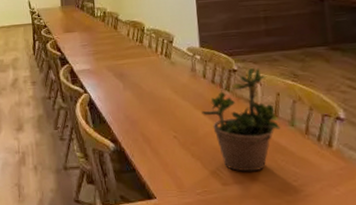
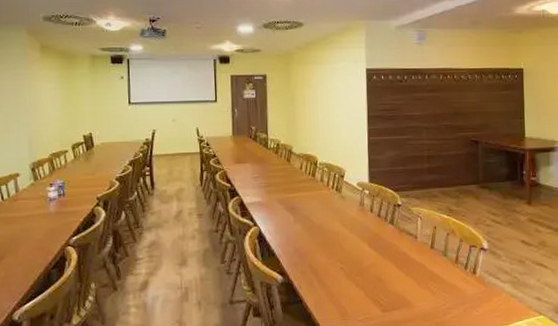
potted plant: present [201,67,281,172] -> none [367,202,435,299]

